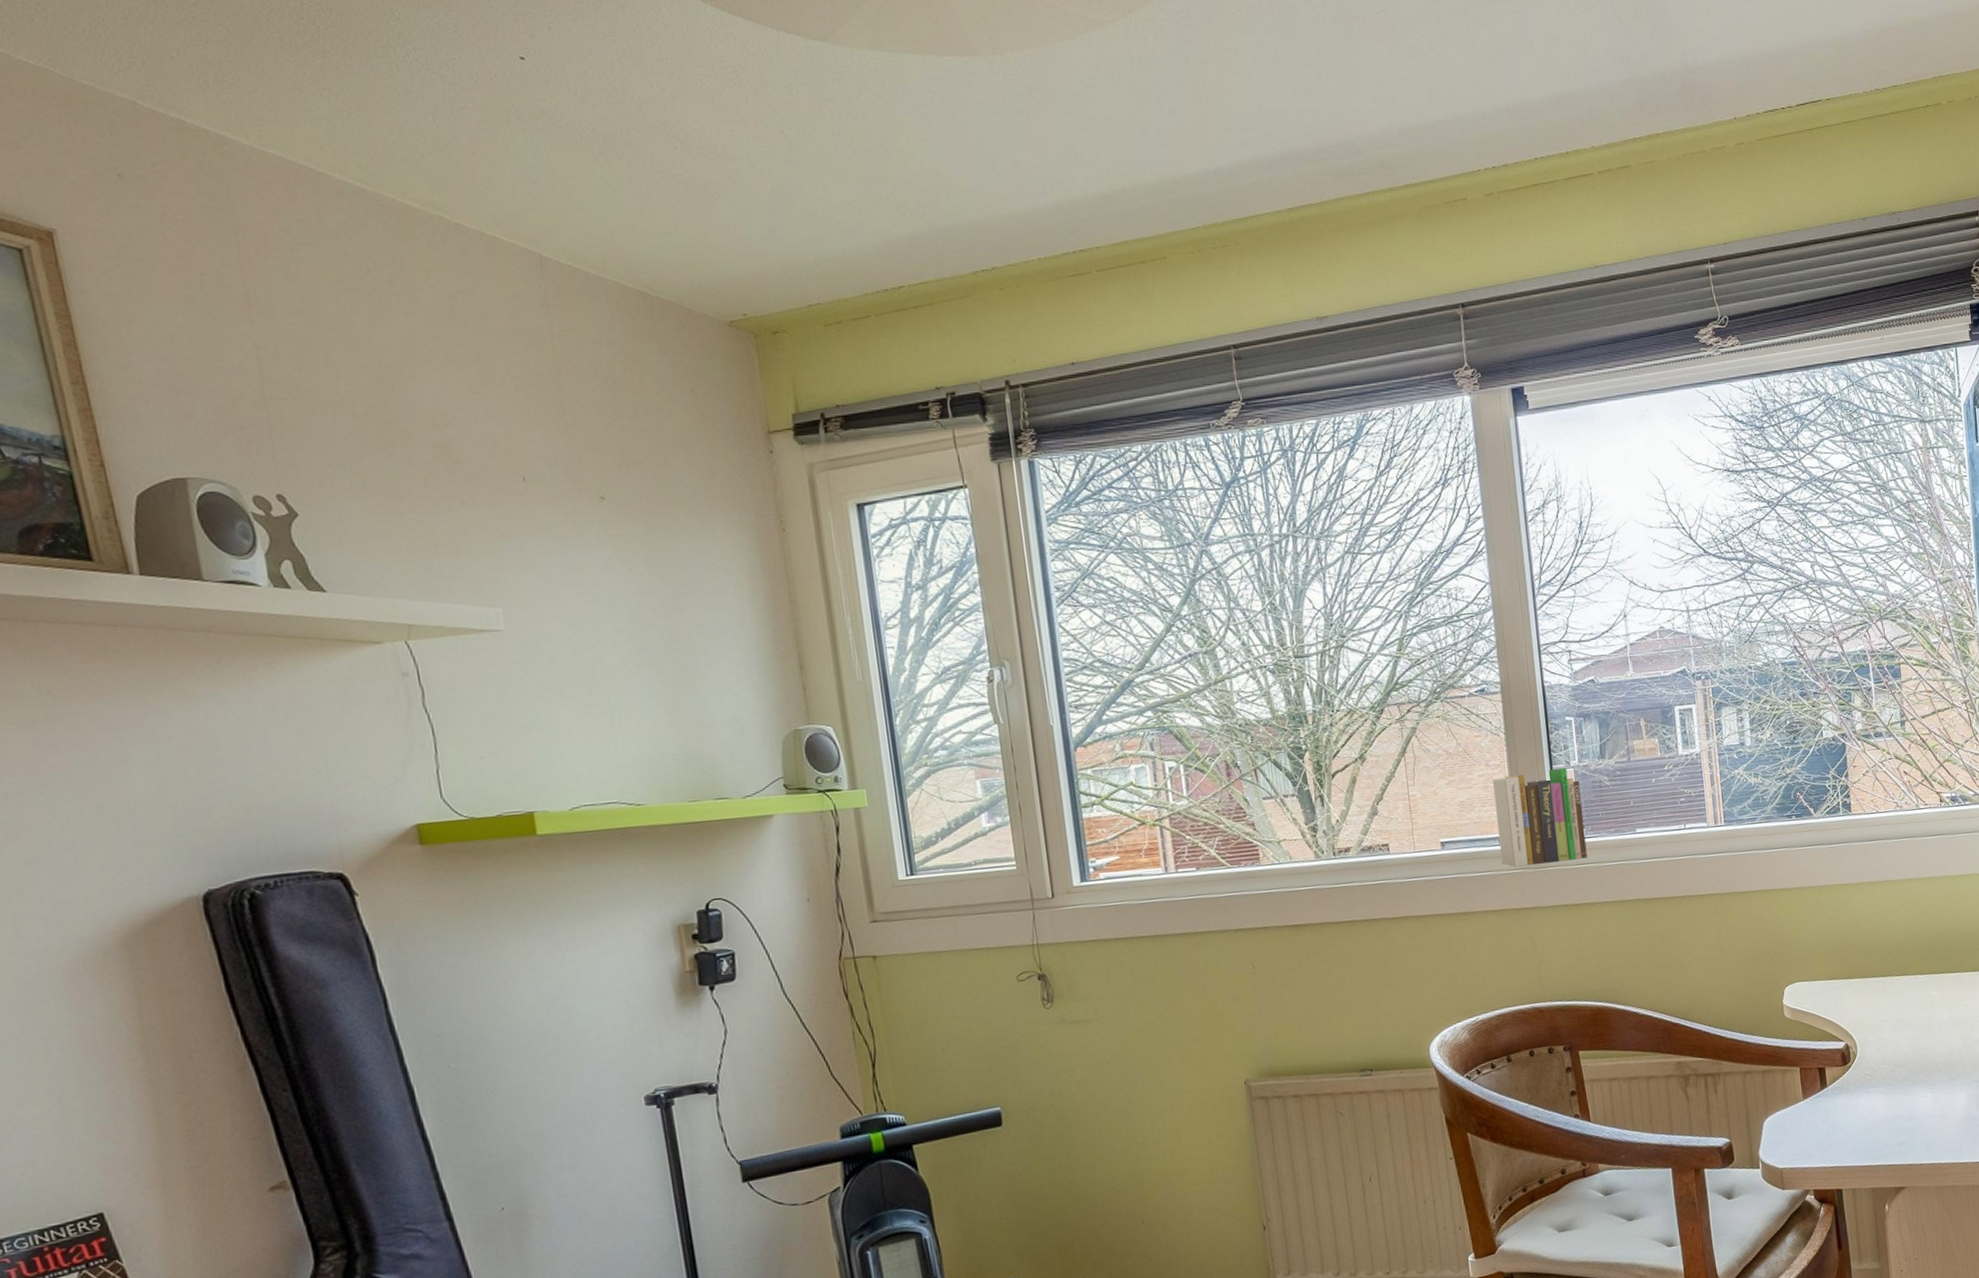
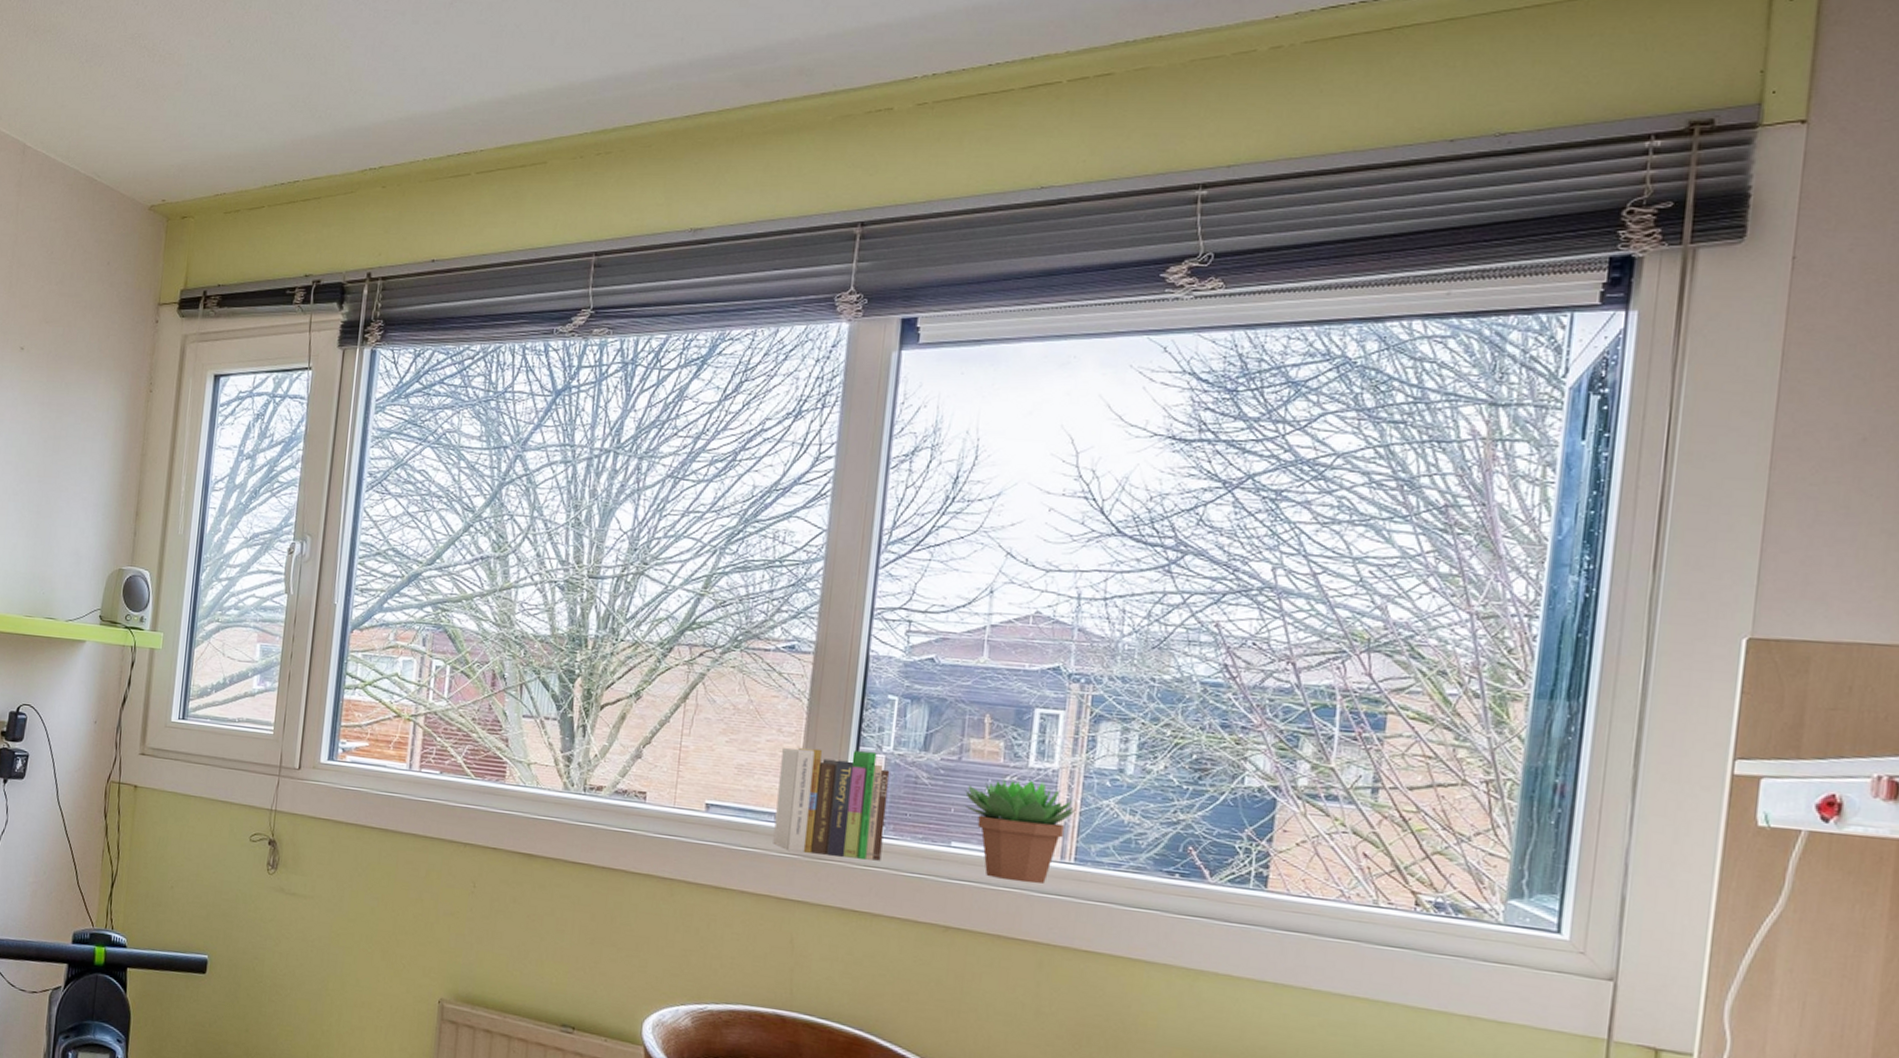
succulent plant: none [1638,764,1718,851] -> present [965,778,1076,884]

